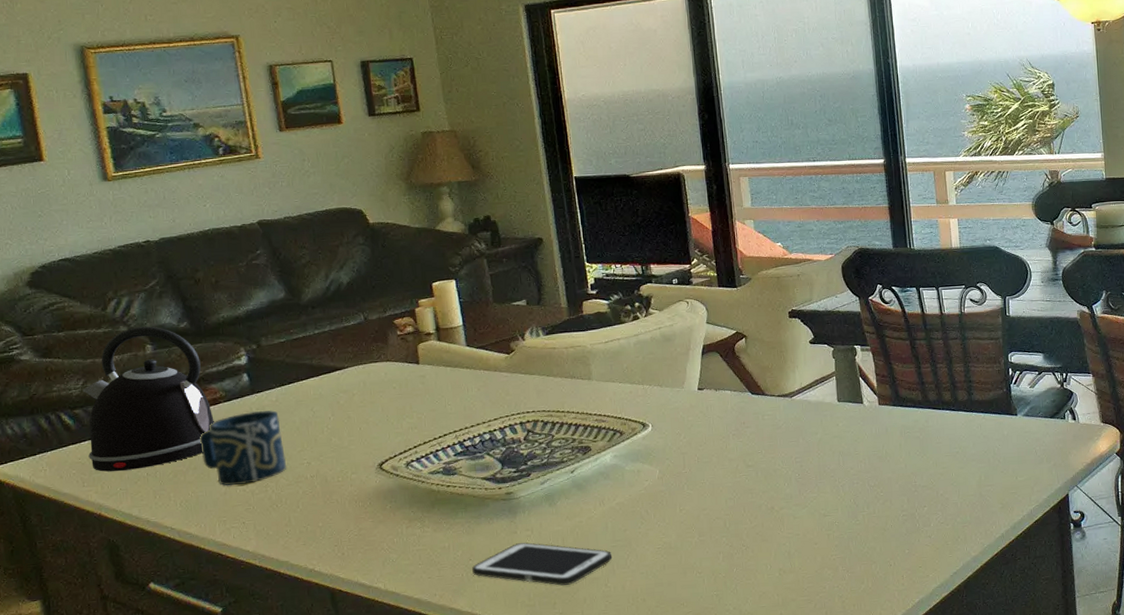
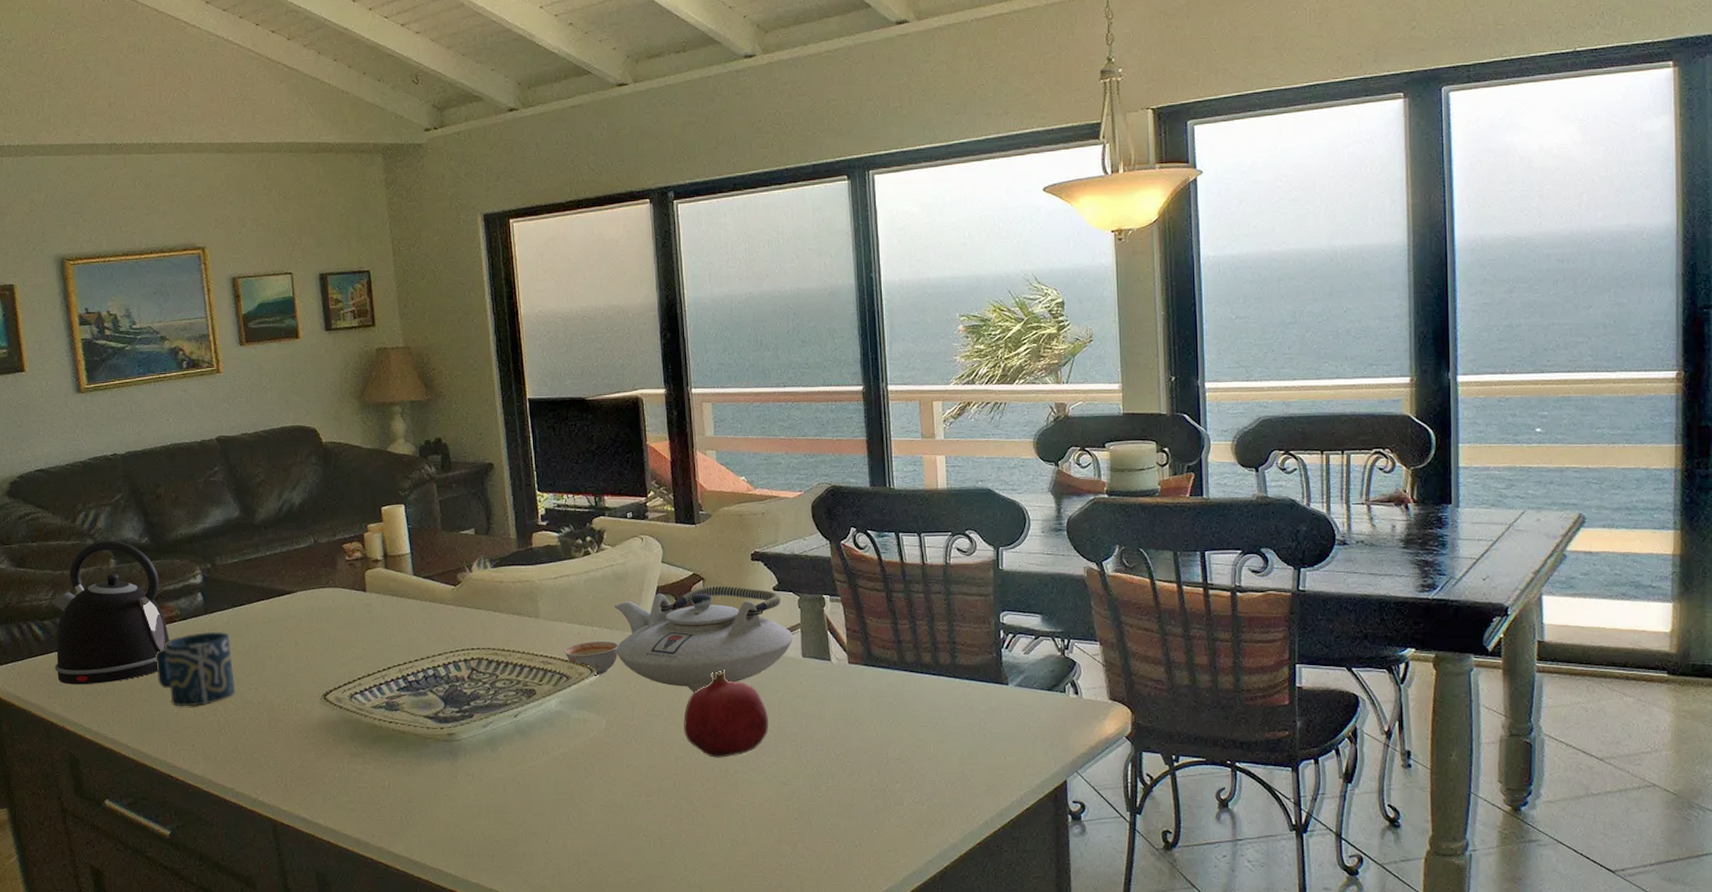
cell phone: present [472,542,613,586] -> none [411,787,554,837]
teapot: none [617,341,829,440] -> present [565,586,793,693]
fruit: none [731,417,809,497] -> present [684,670,768,758]

